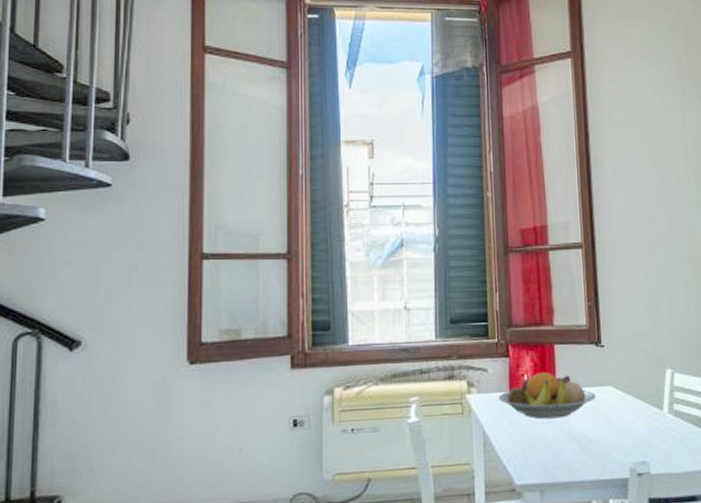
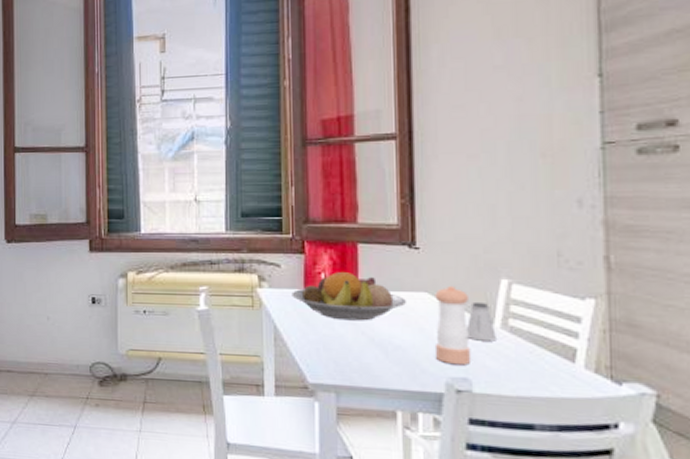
pepper shaker: none [618,378,648,451] -> present [434,285,472,366]
saltshaker: none [642,390,666,426] -> present [465,301,496,342]

